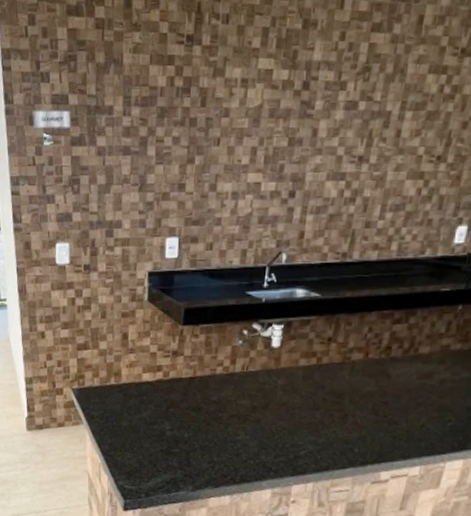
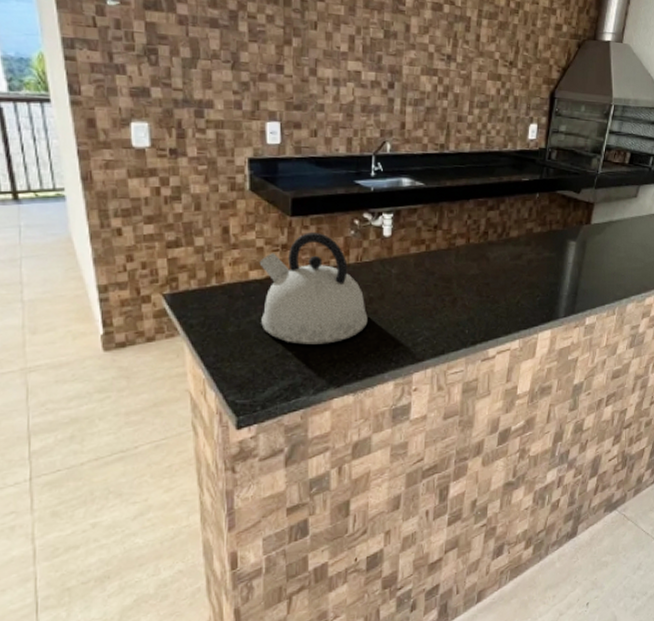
kettle: none [150,341,250,446] -> present [259,233,368,345]

